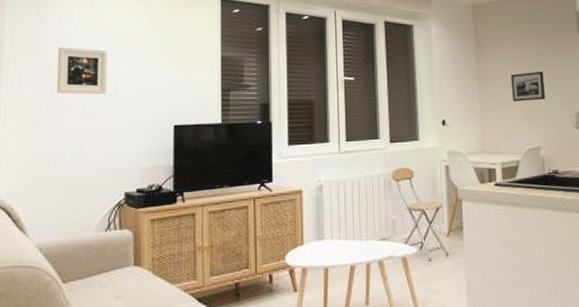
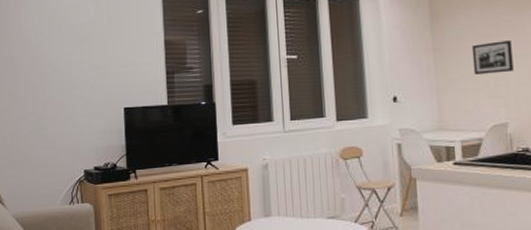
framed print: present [56,46,108,94] -> none [19,38,63,82]

